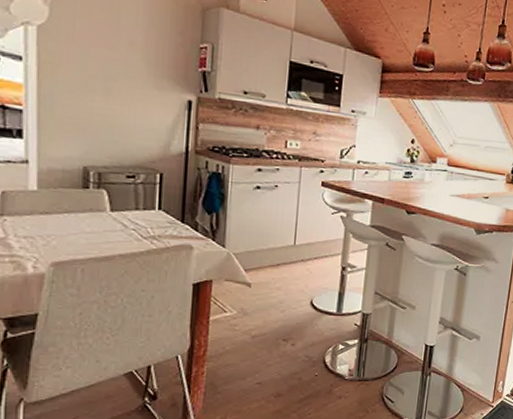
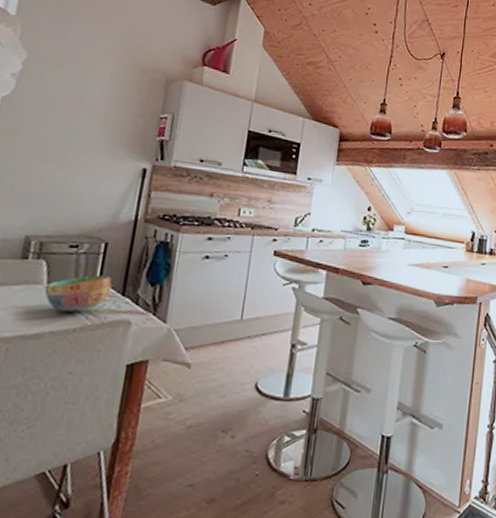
bowl: none [109,203,171,238] -> present [44,274,112,313]

